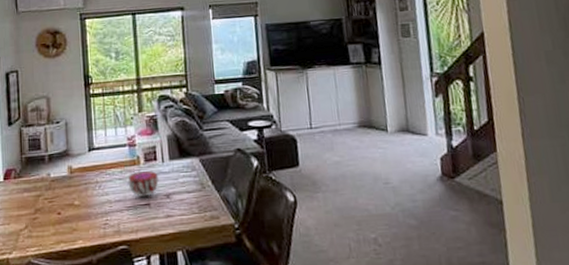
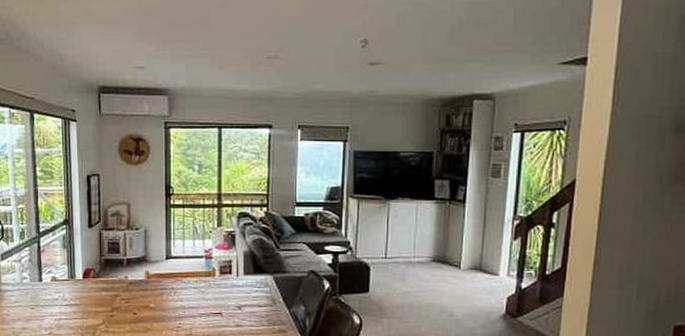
decorative bowl: present [128,171,159,197] -> none [202,283,232,306]

